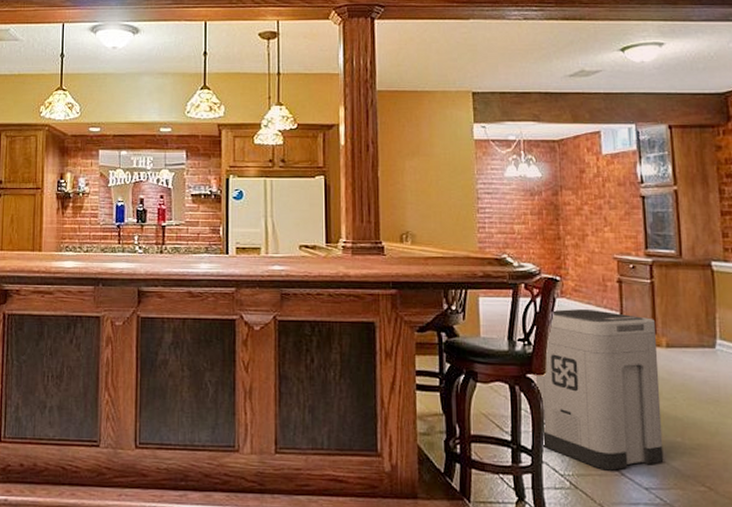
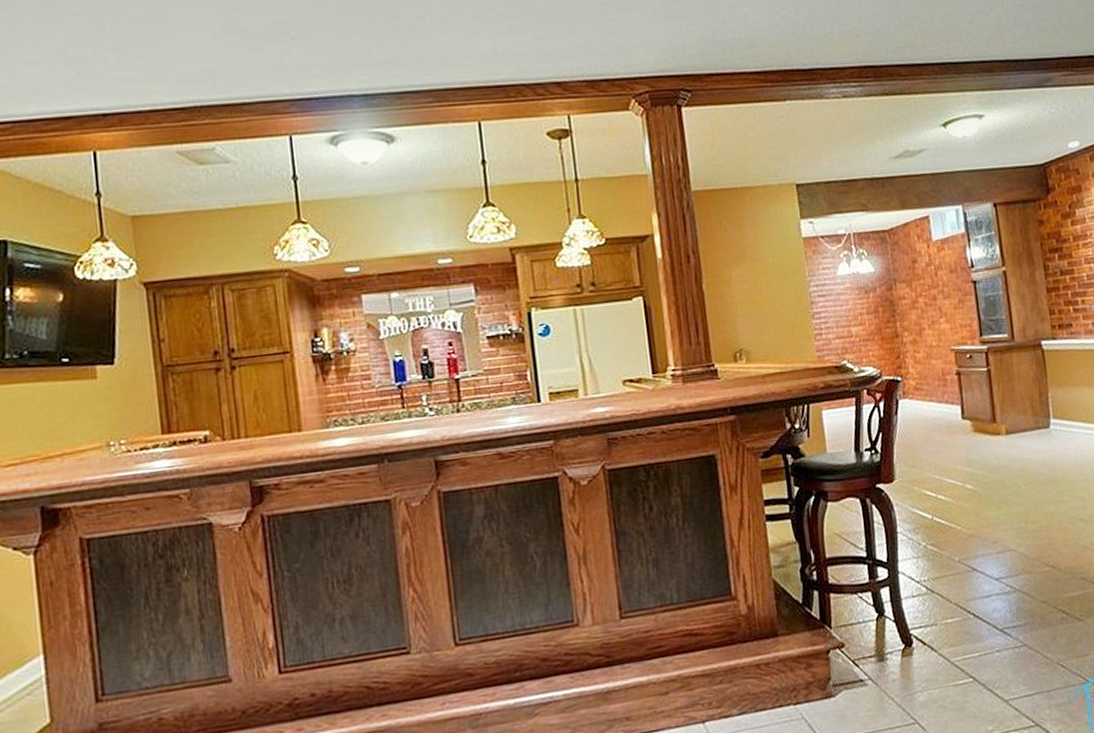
trash can: present [535,309,664,471] -> none [884,406,1011,569]

